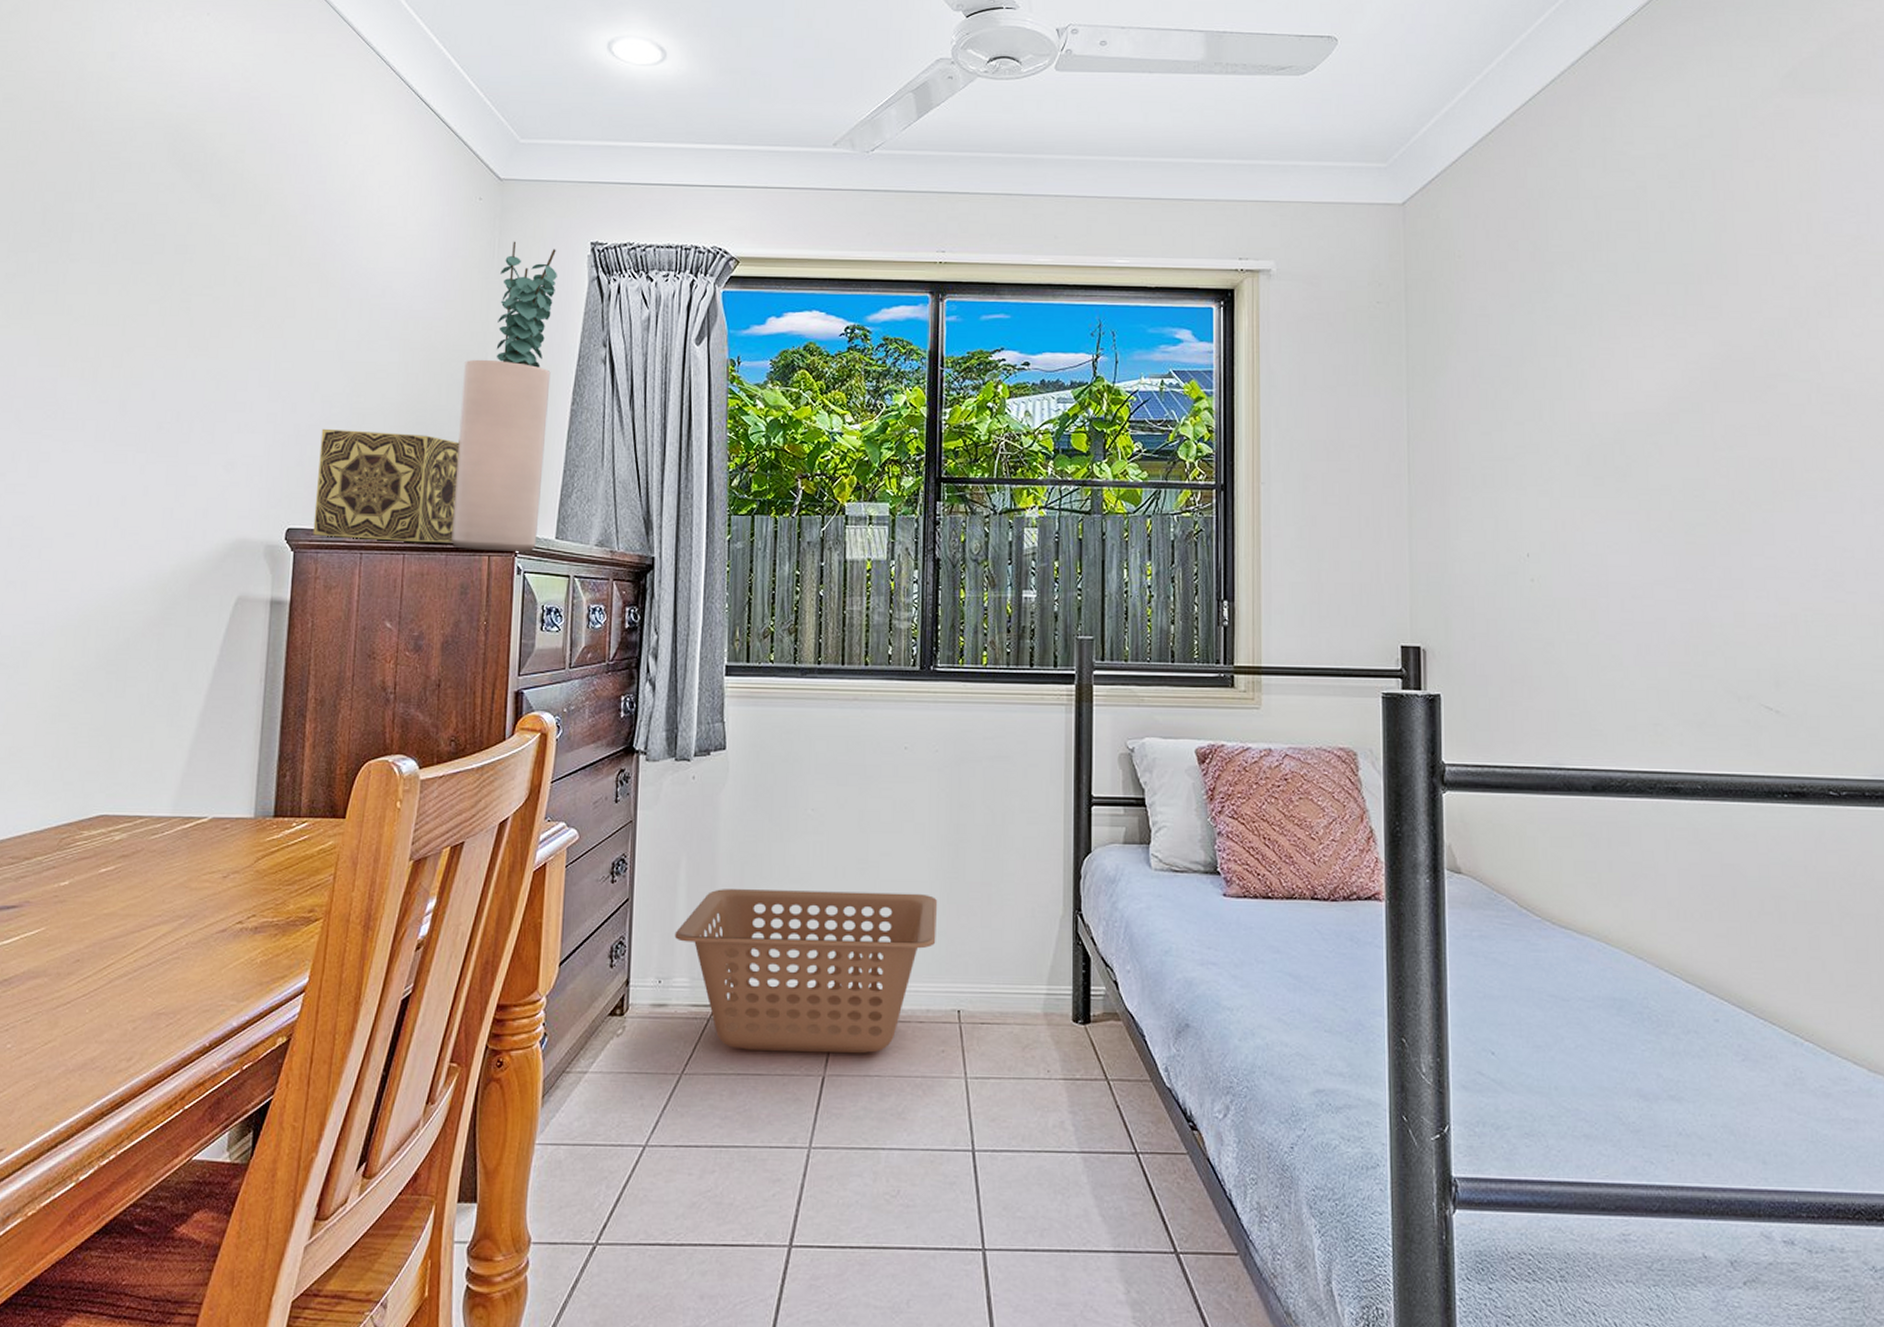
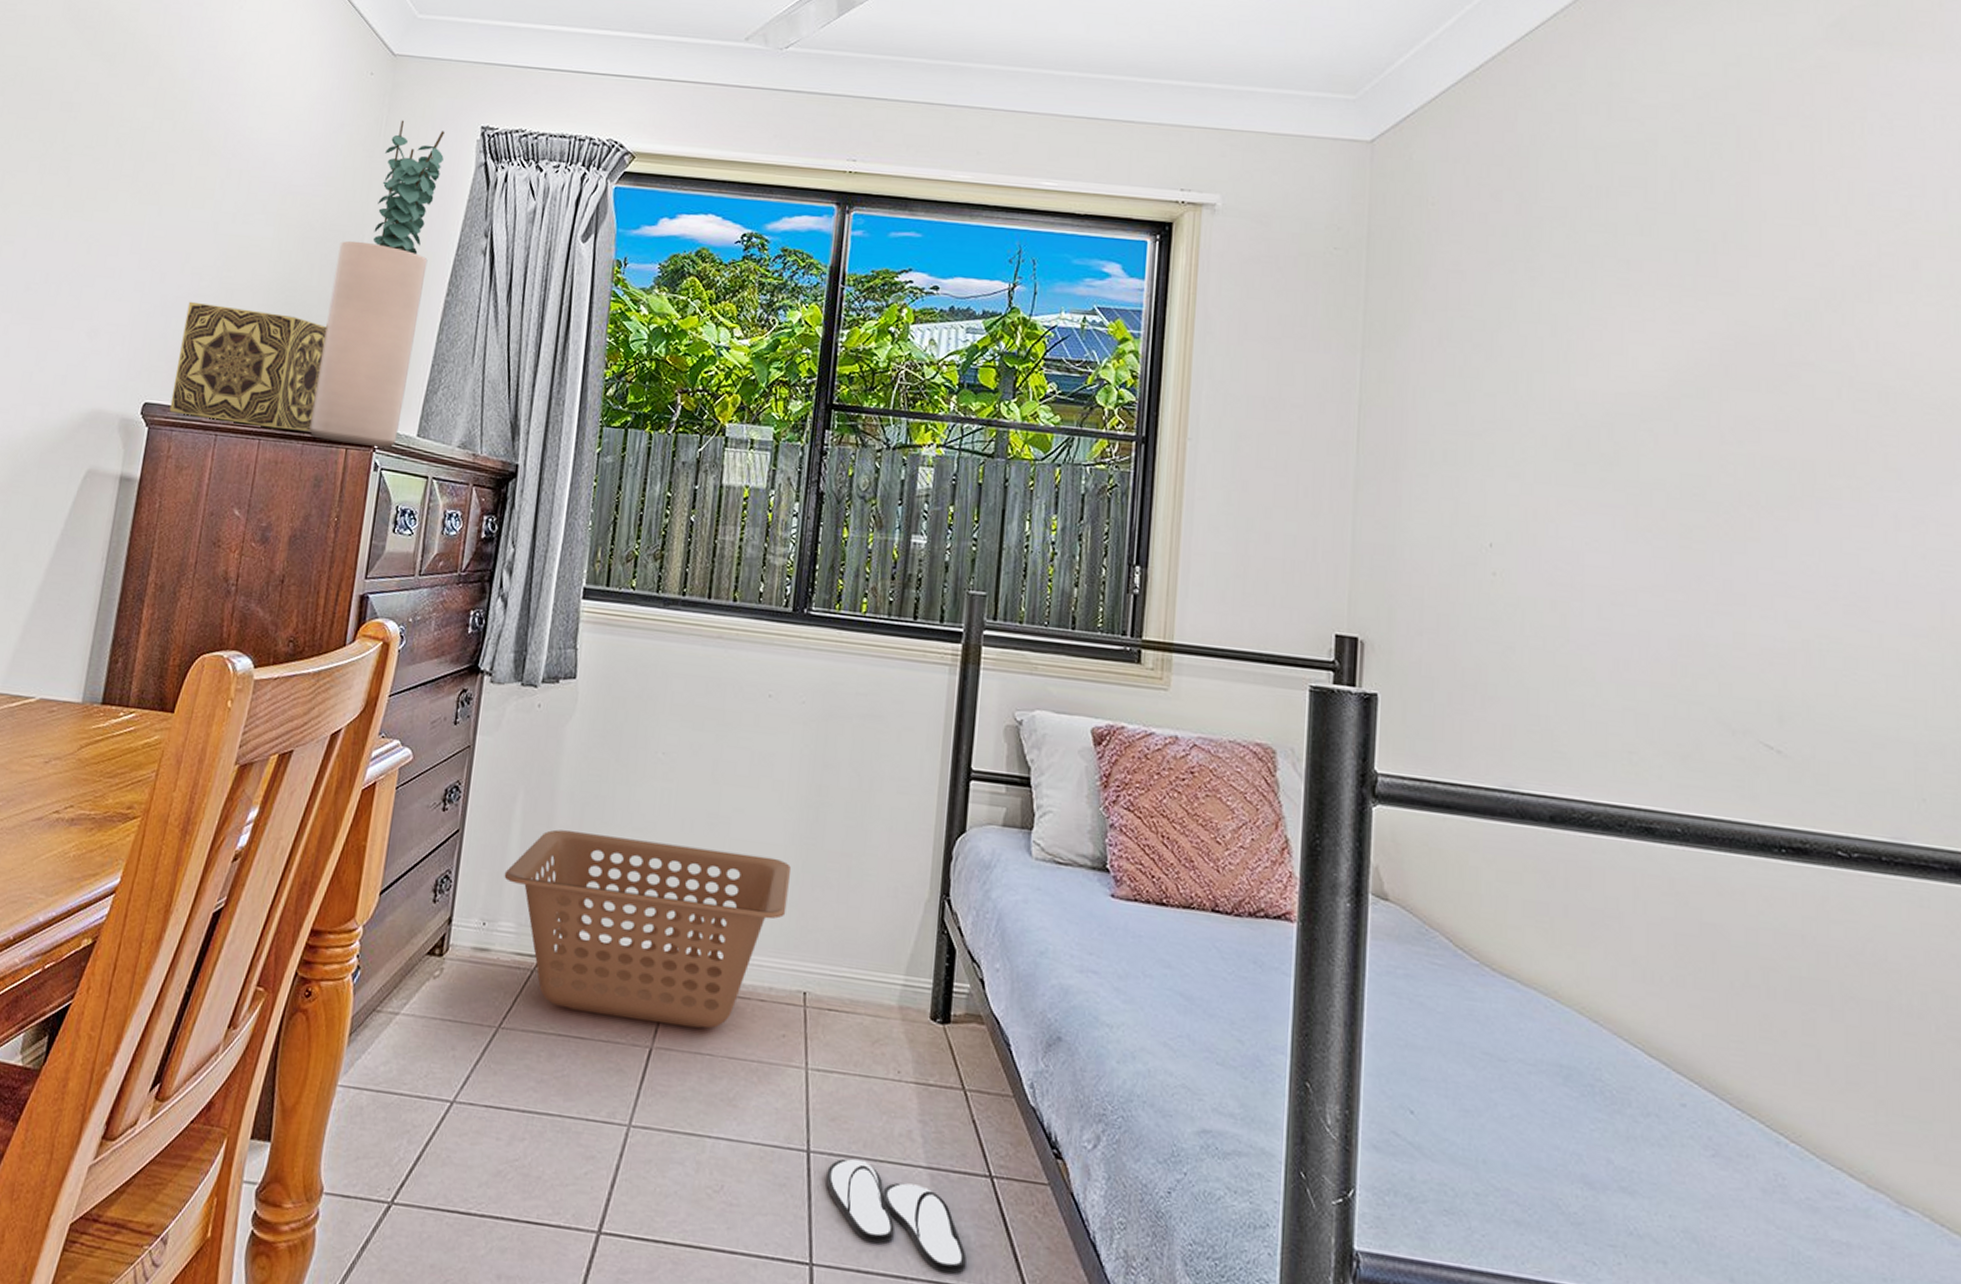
slippers: none [991,1153,1121,1241] -> present [826,1158,967,1274]

